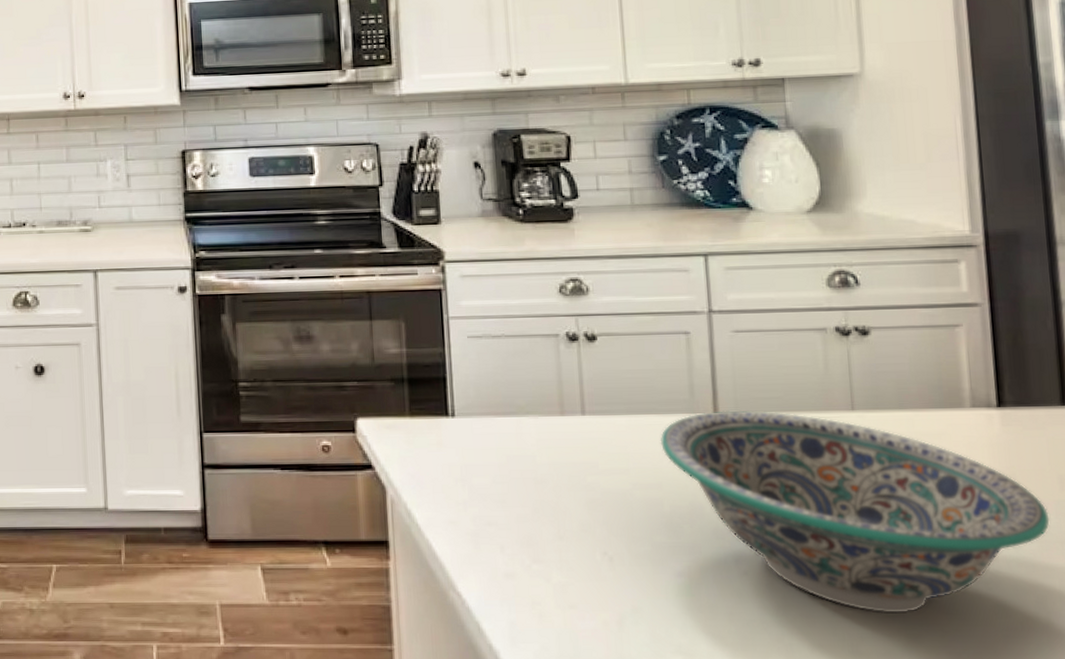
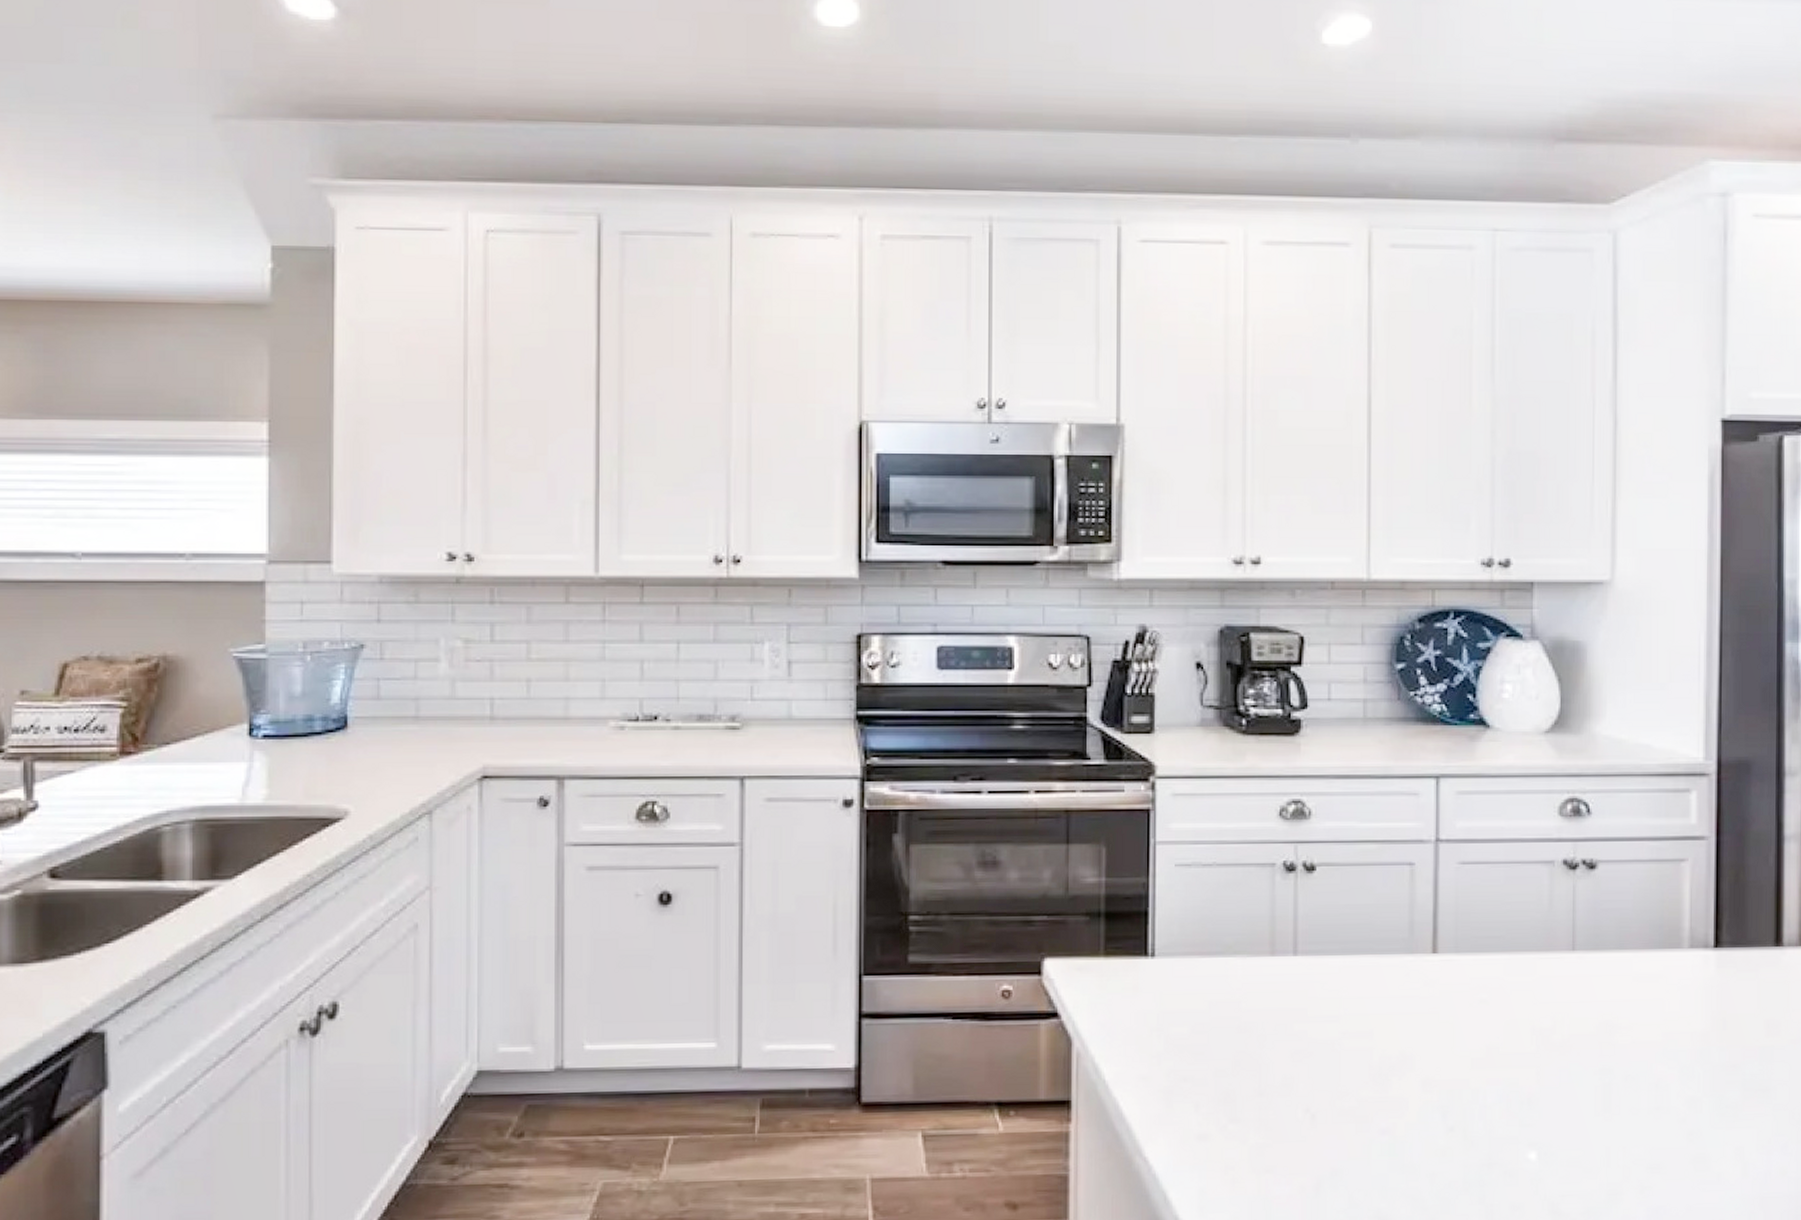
decorative bowl: present [660,410,1050,614] -> none [1374,950,1754,1169]

